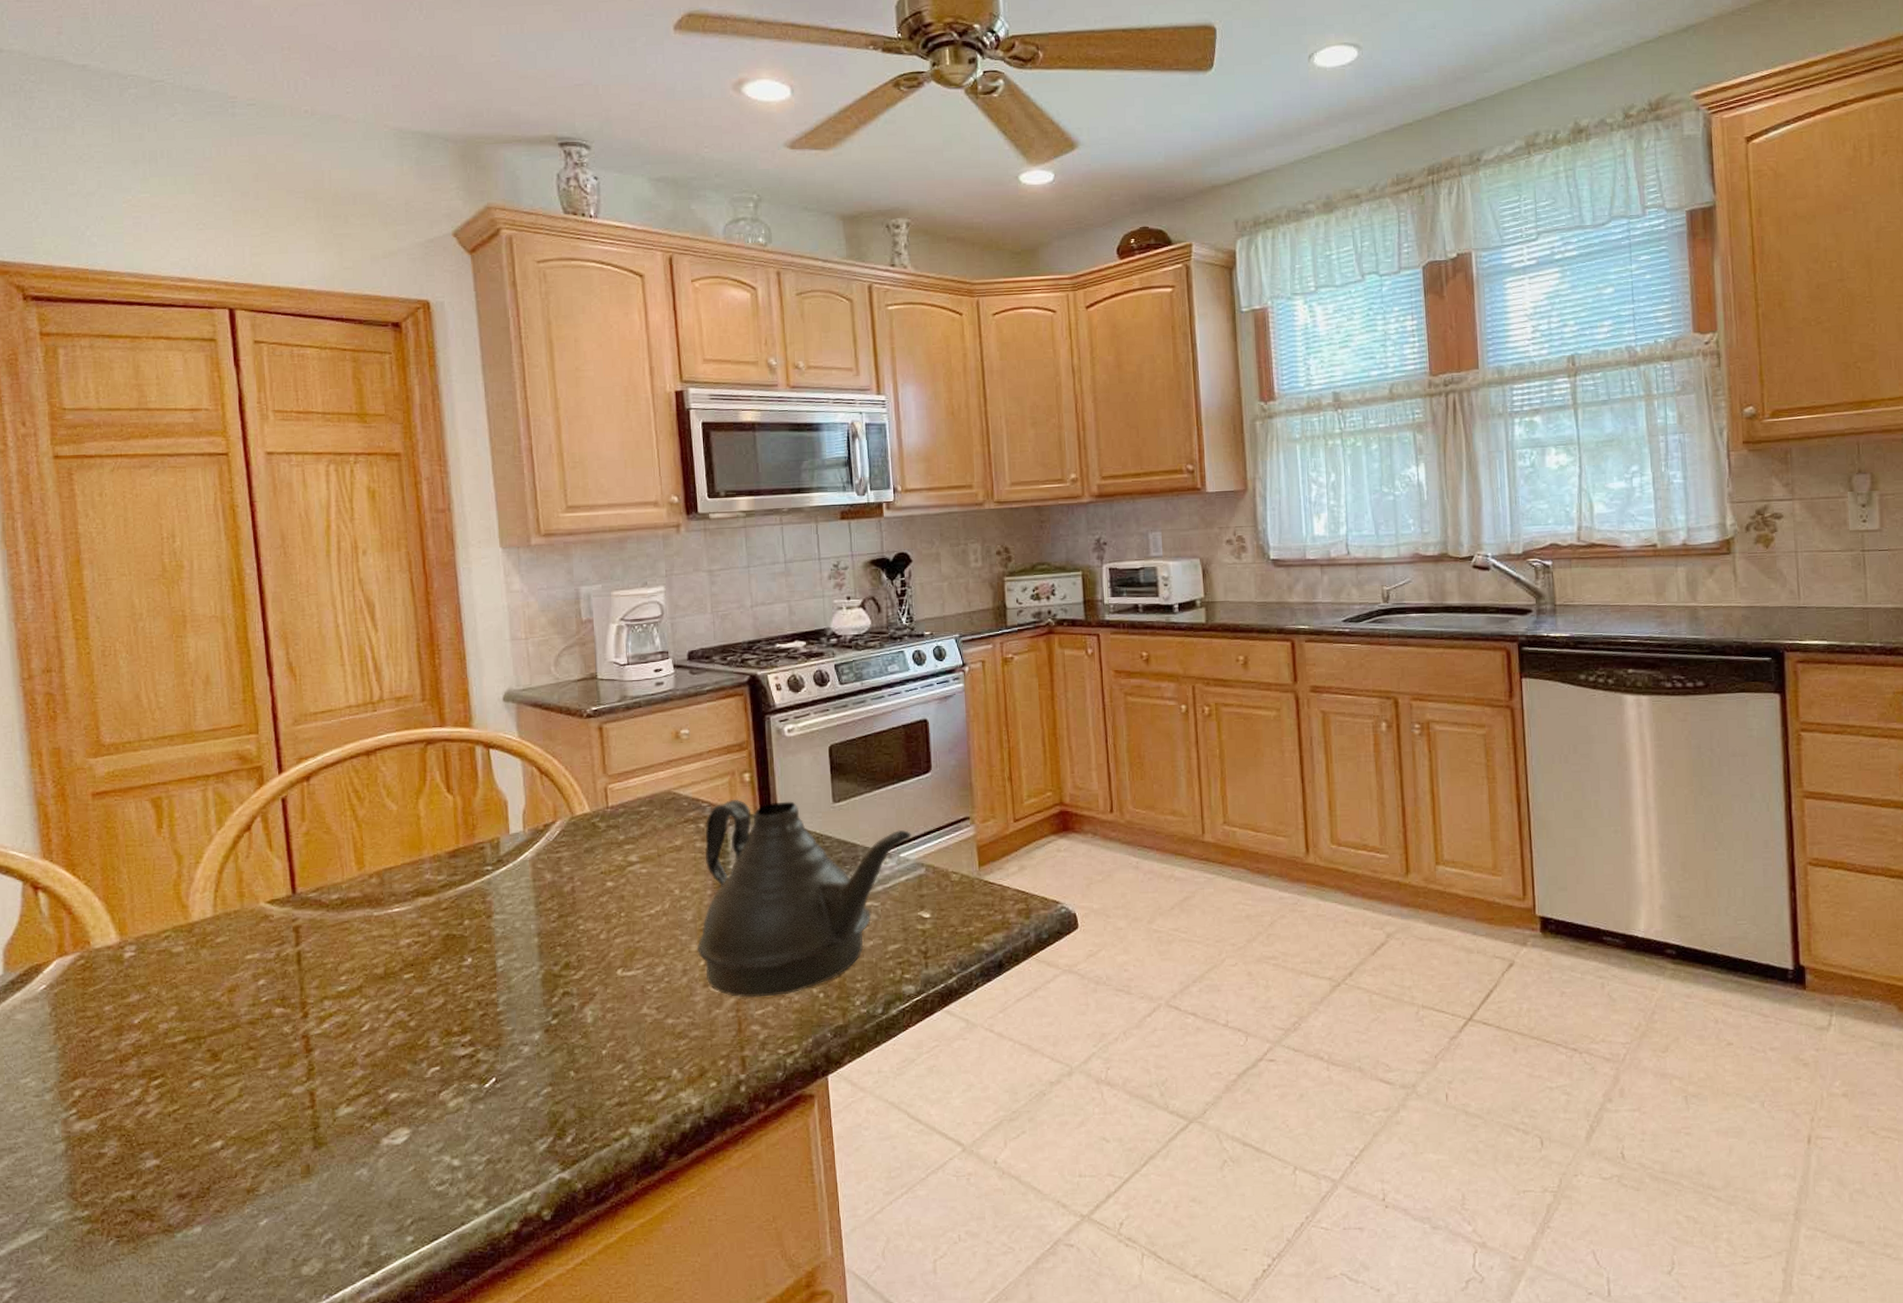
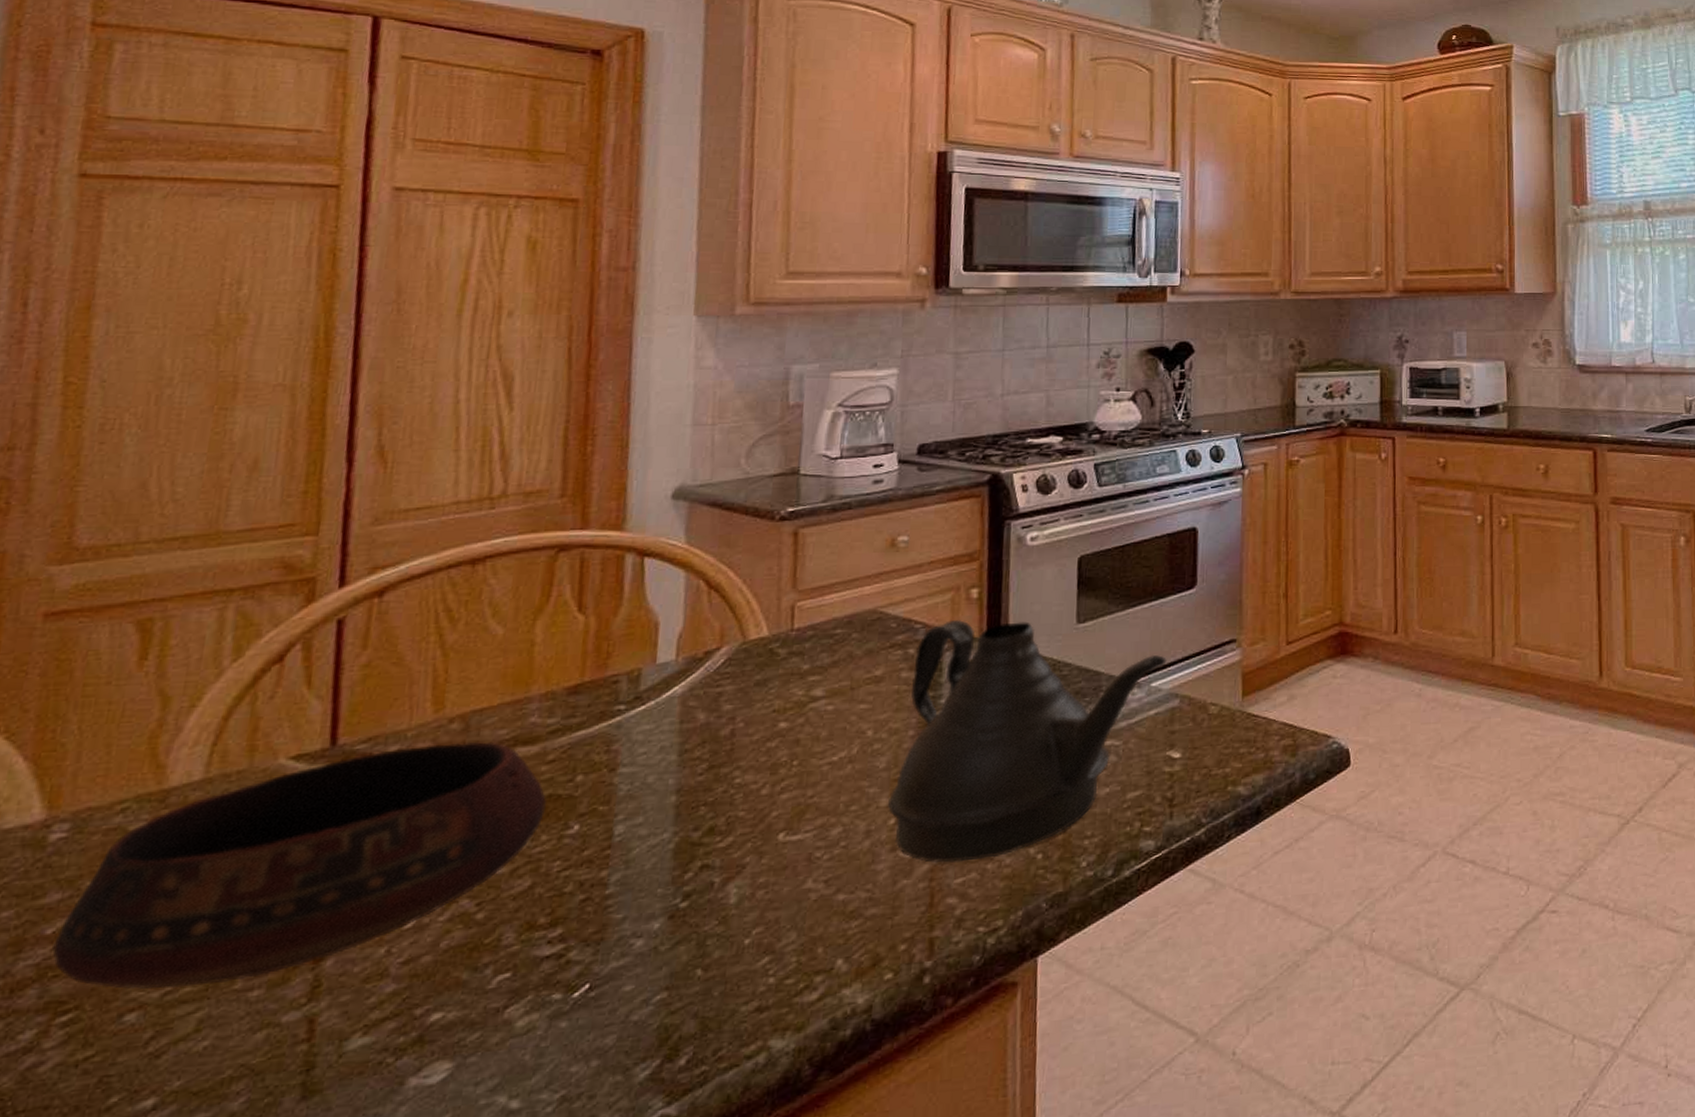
bowl: none [140,892,446,1066] -> present [52,741,547,990]

